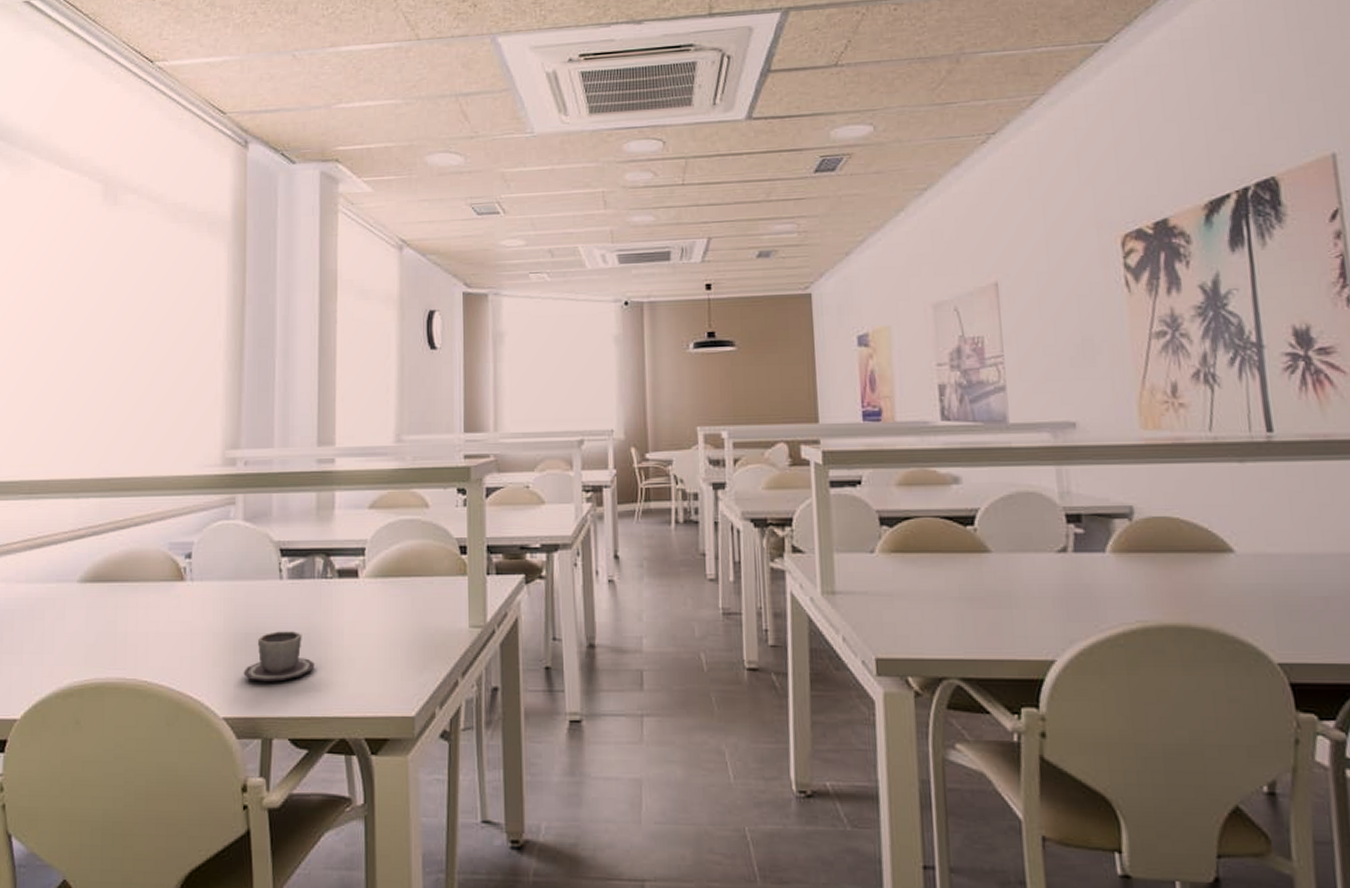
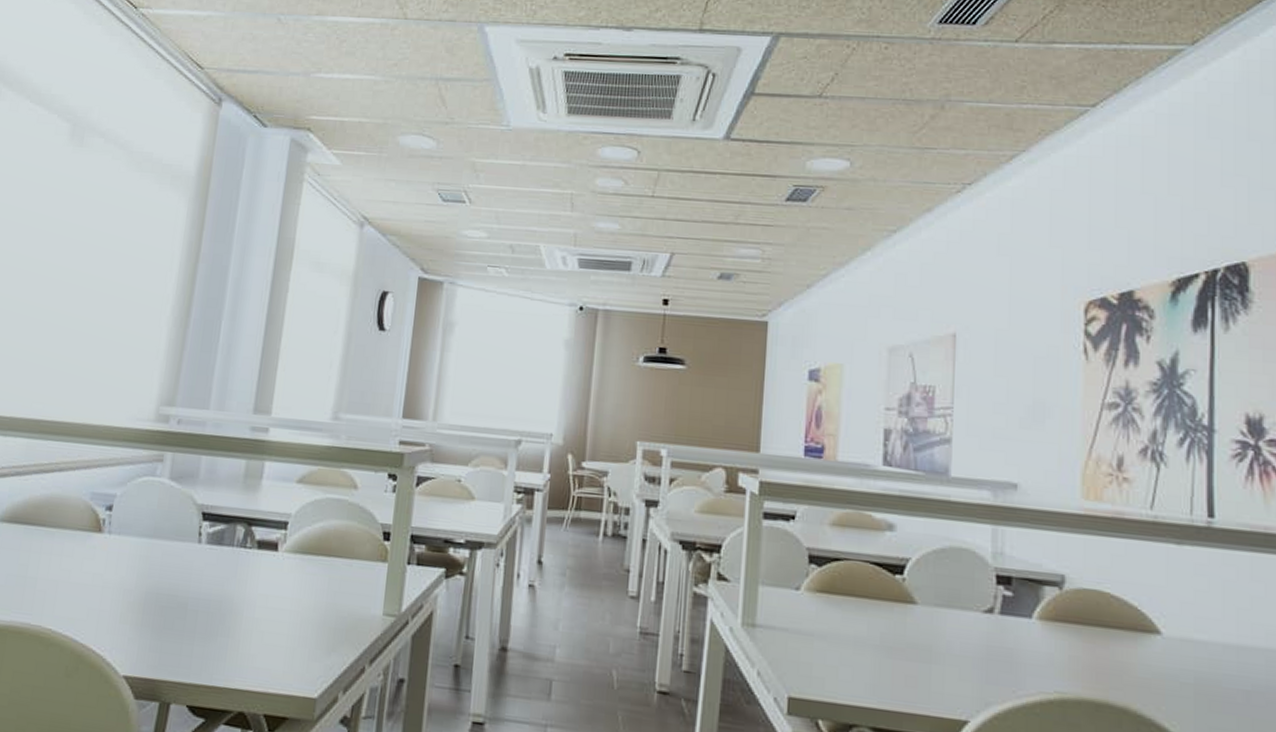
cup: present [243,631,315,682] -> none [149,595,223,646]

